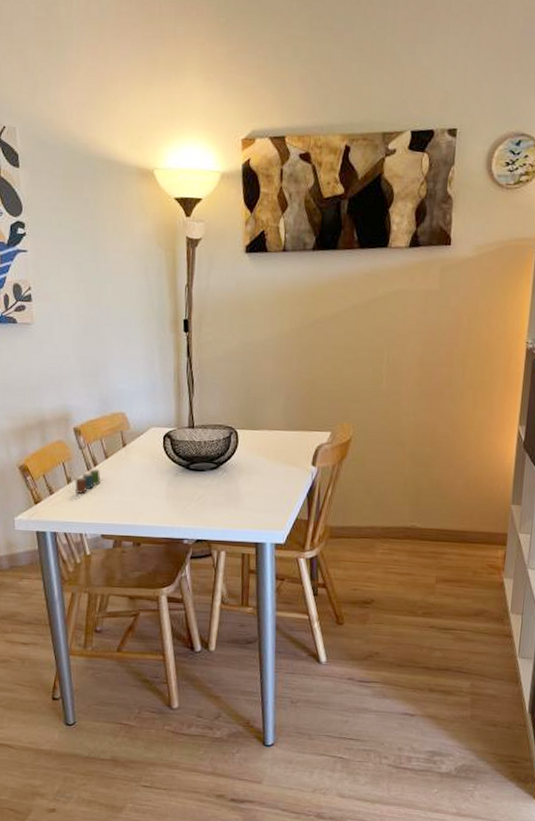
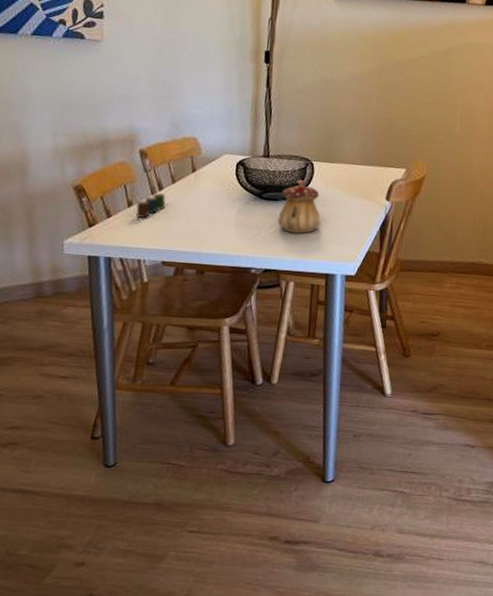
teapot: none [206,449,247,503] -> present [278,179,321,234]

